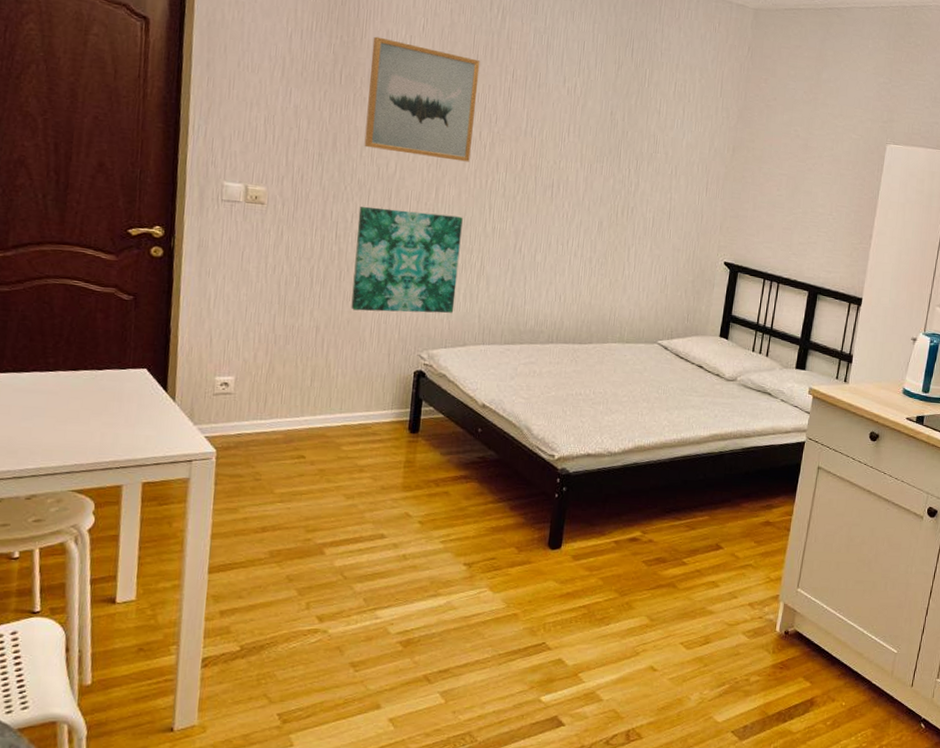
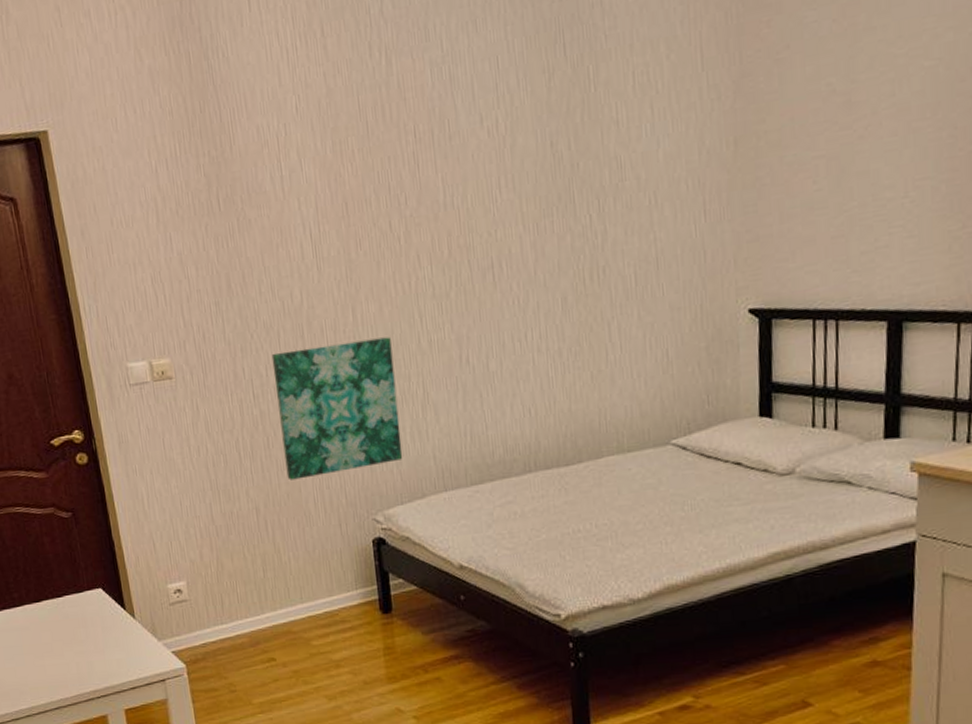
wall art: present [364,36,480,162] -> none [243,128,384,281]

